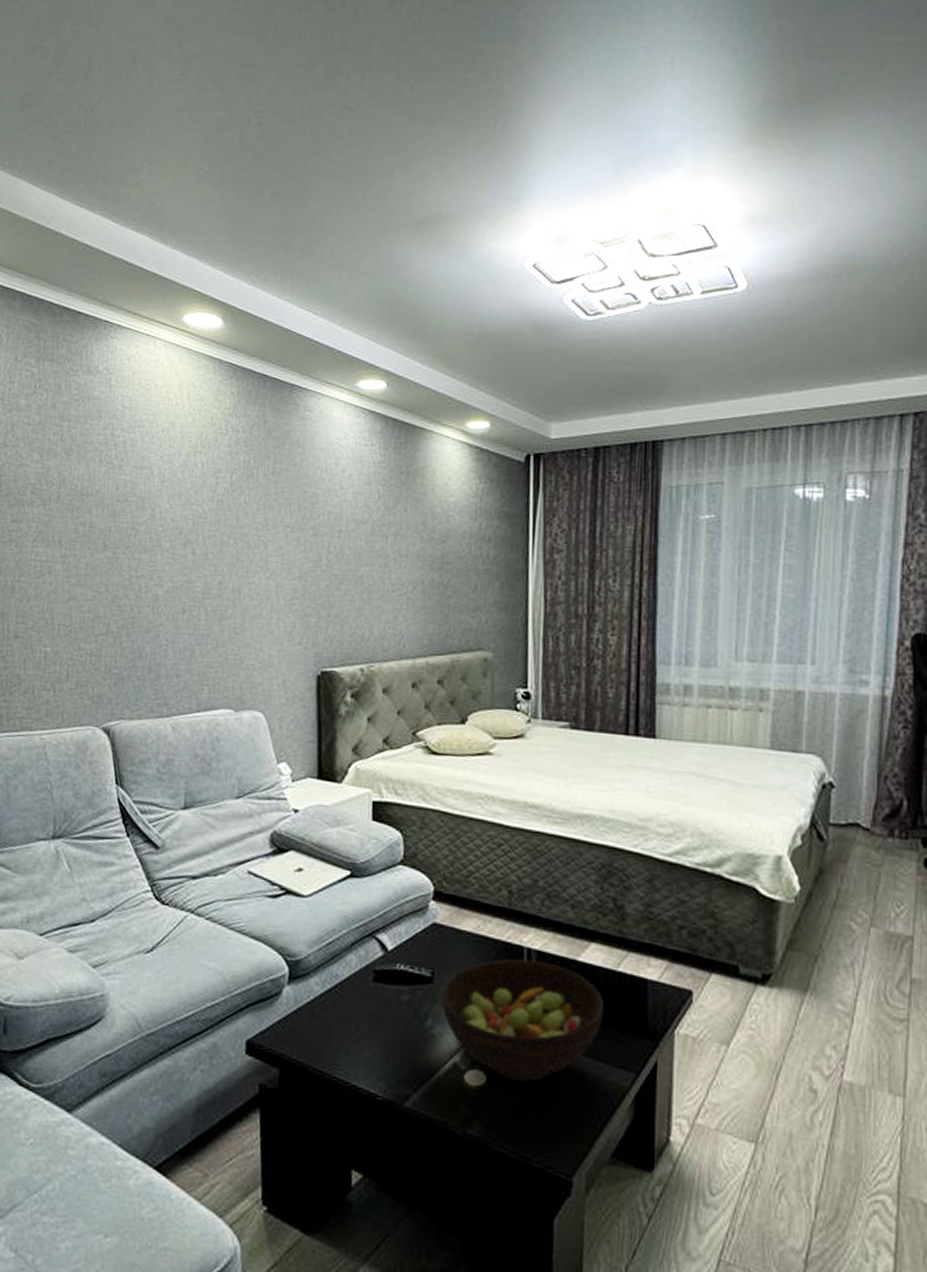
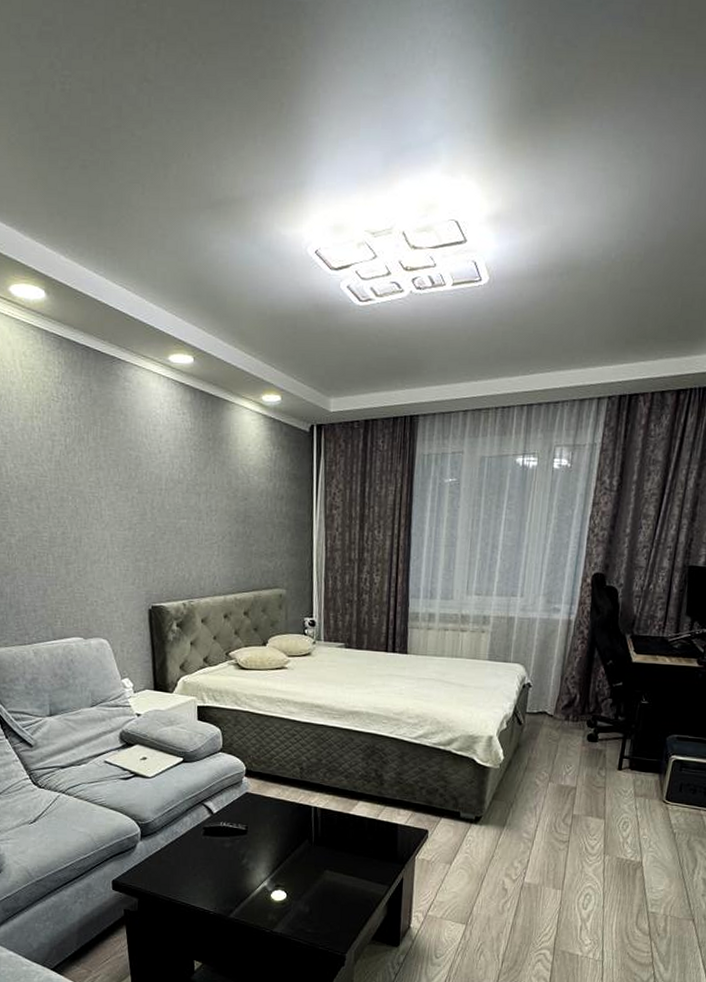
fruit bowl: present [441,958,605,1083] -> none [253,814,368,897]

